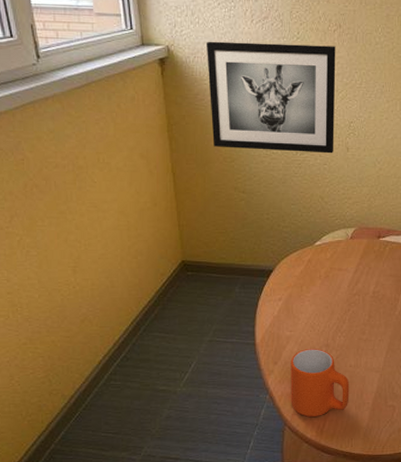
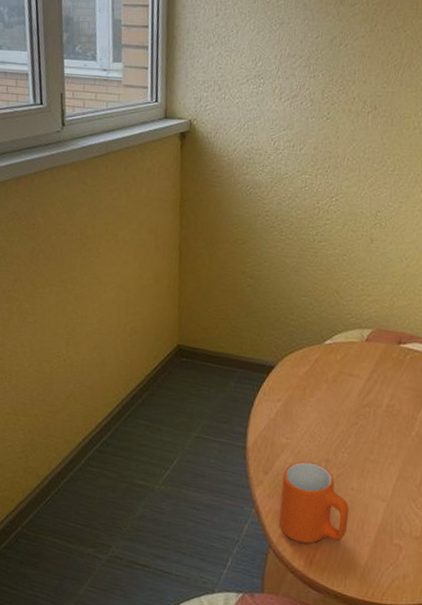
wall art: present [207,41,336,154] -> none [225,117,369,244]

